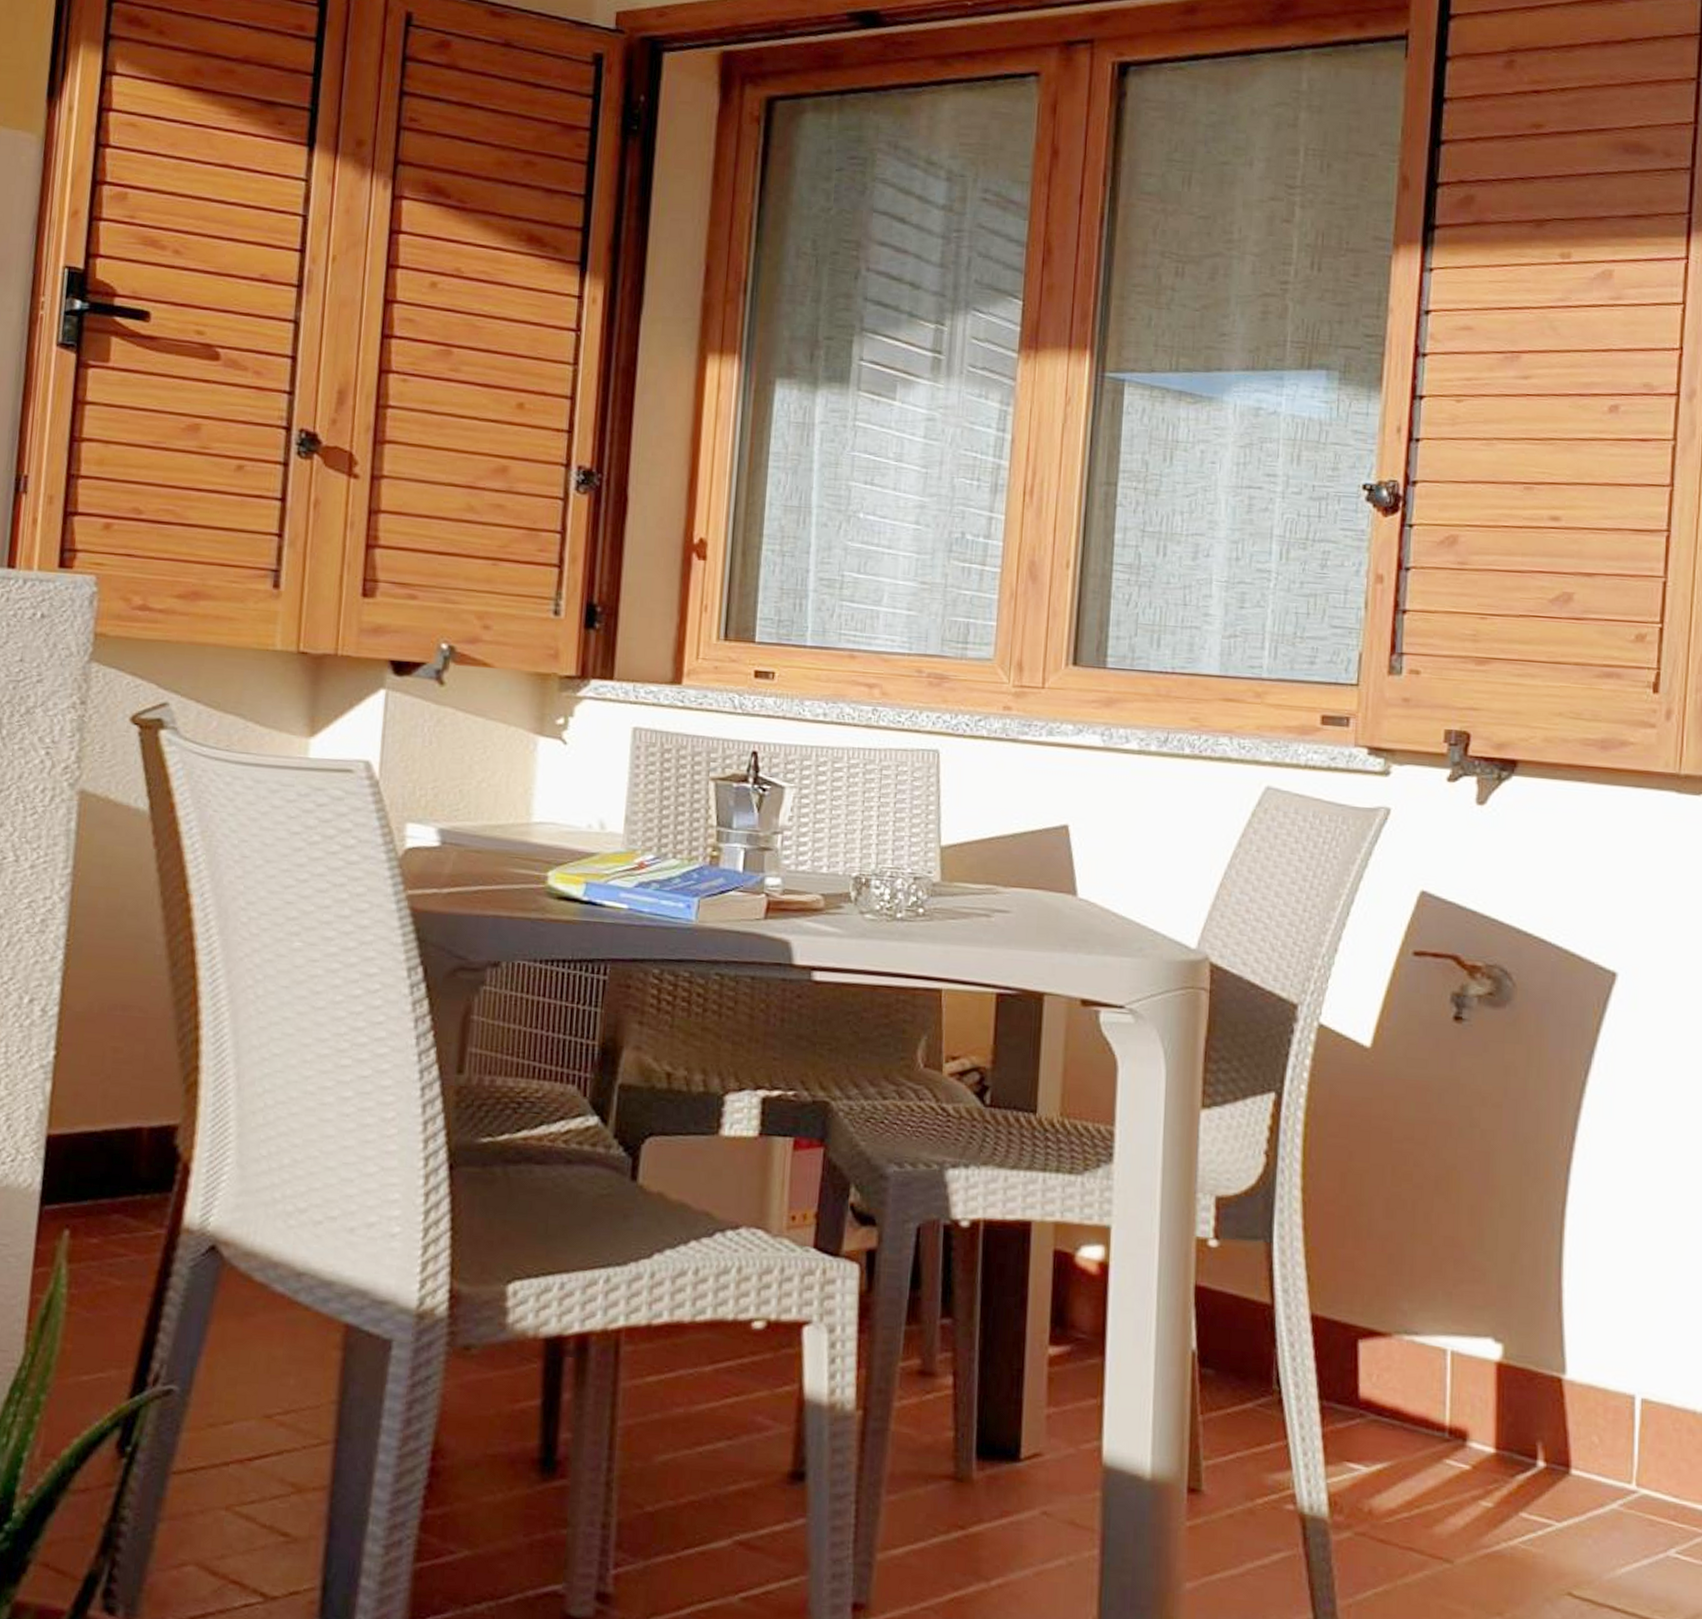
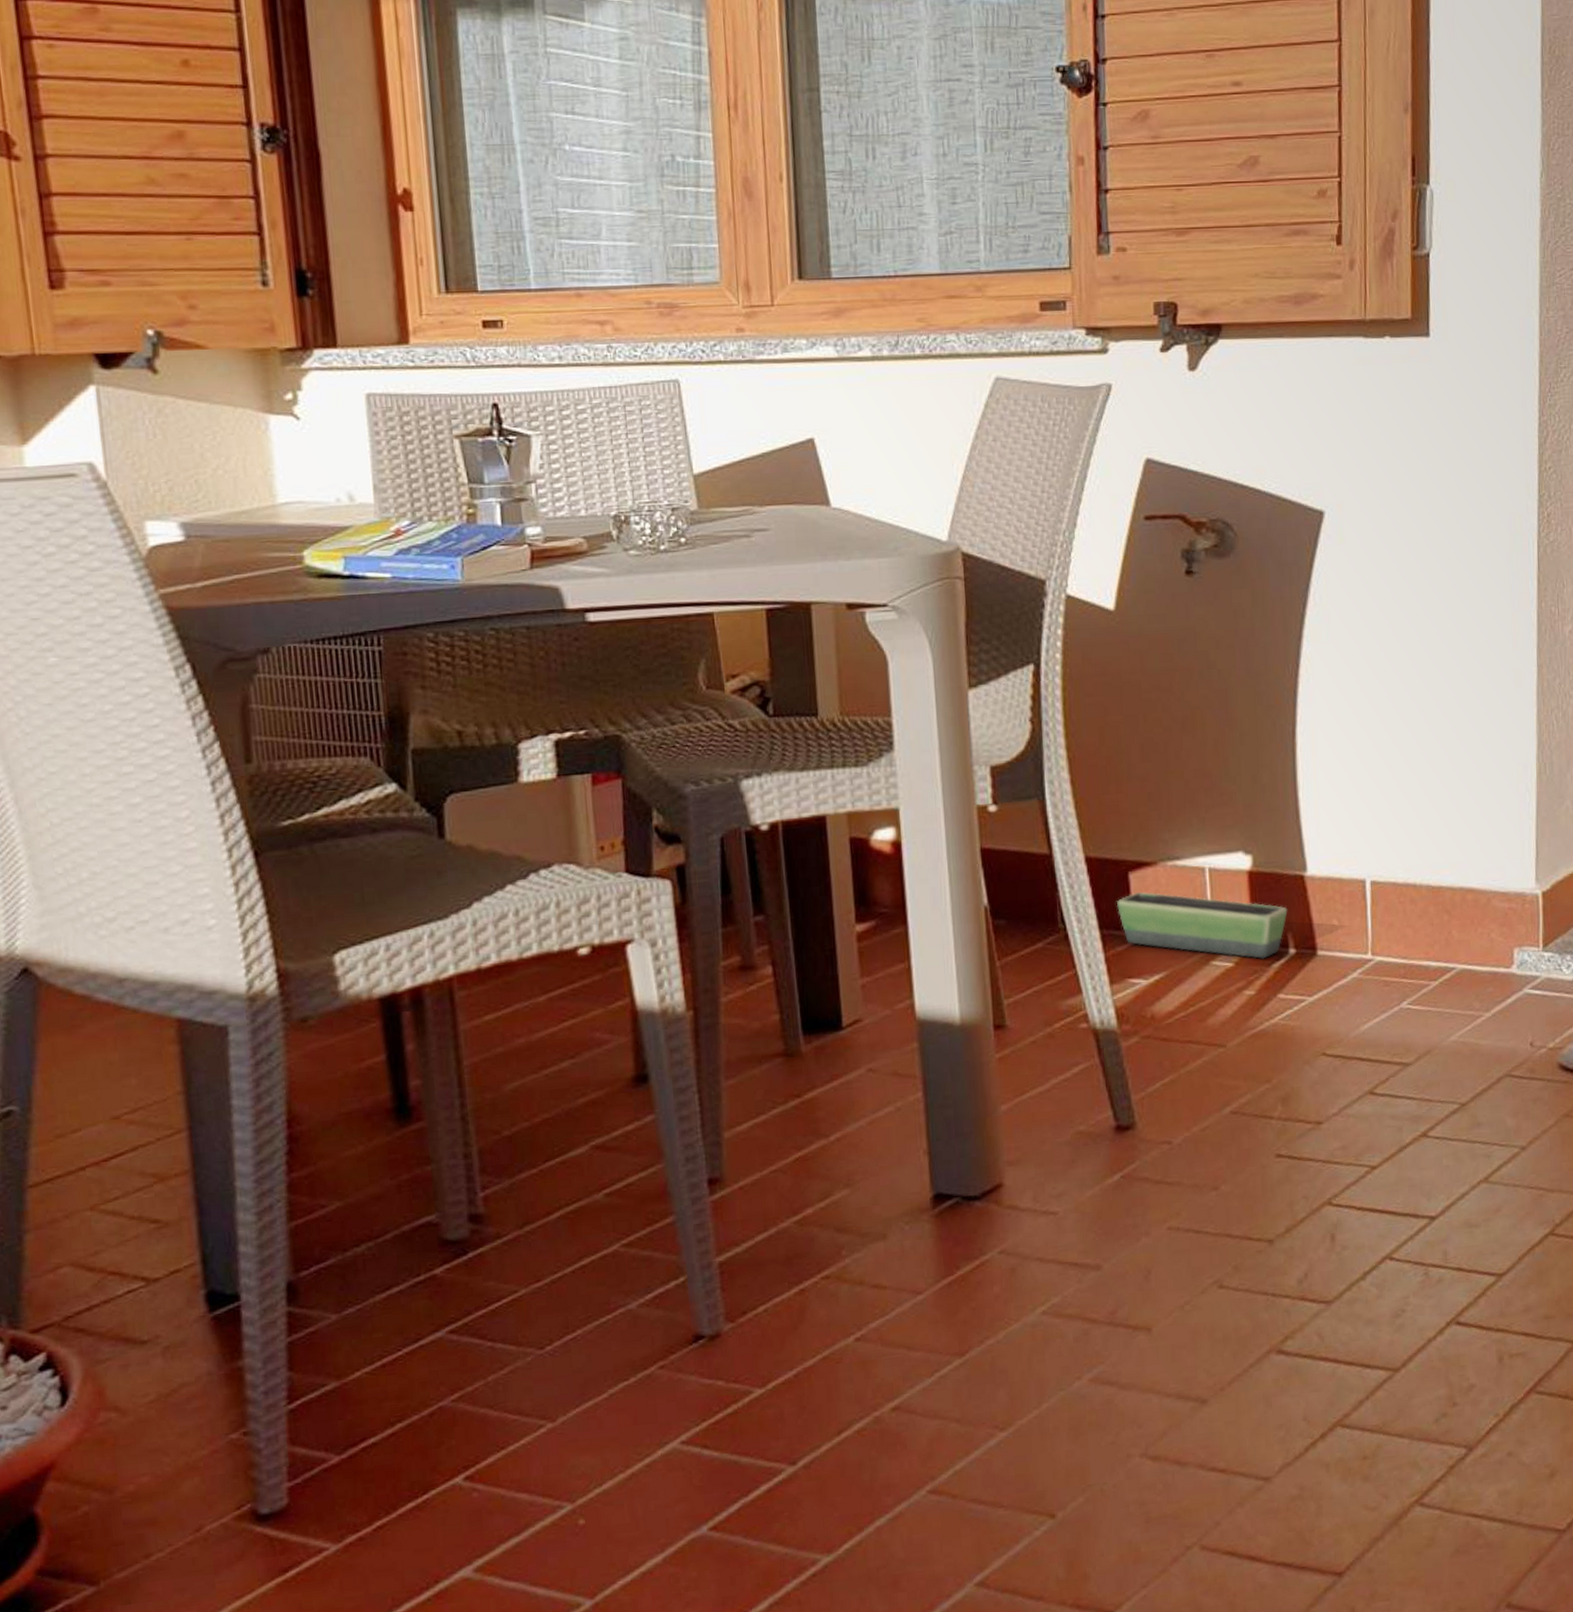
planter: none [1341,1365,1540,1468] -> present [1117,892,1288,959]

